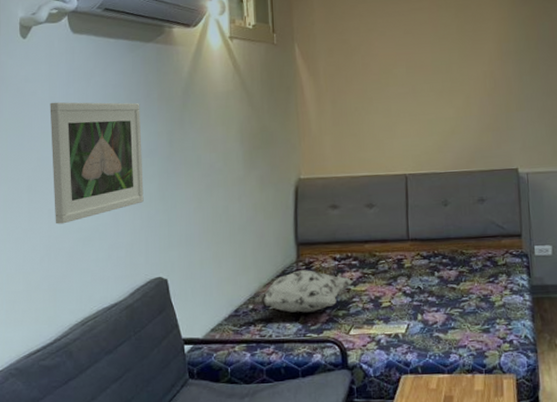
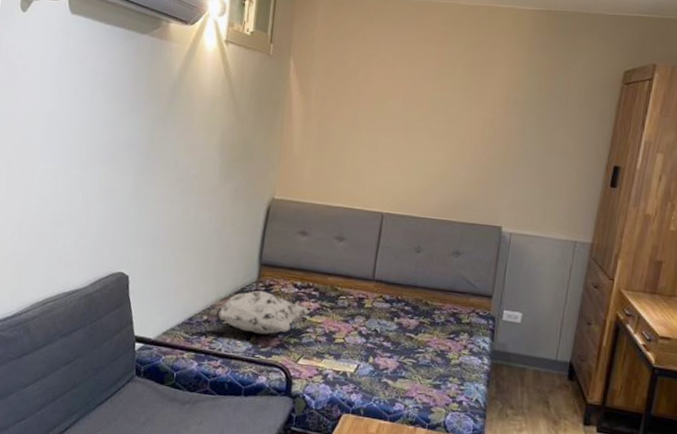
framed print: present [50,102,144,224] -> none [30,81,127,204]

